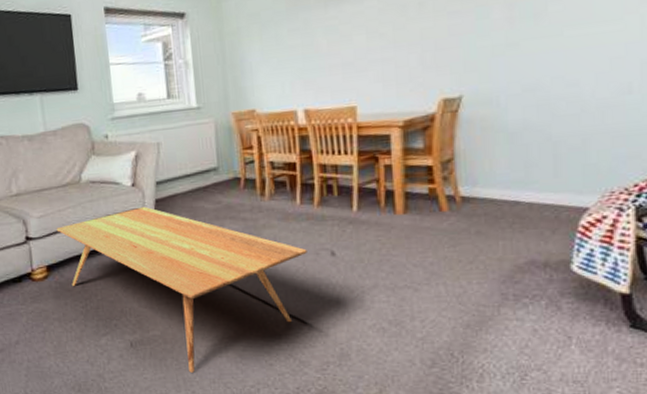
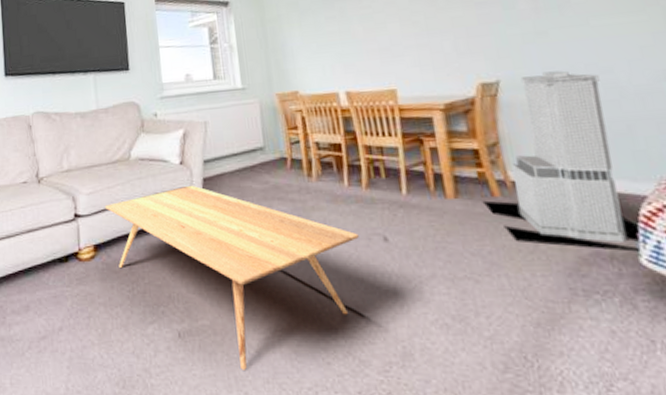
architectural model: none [430,85,578,260] -> present [482,71,643,252]

